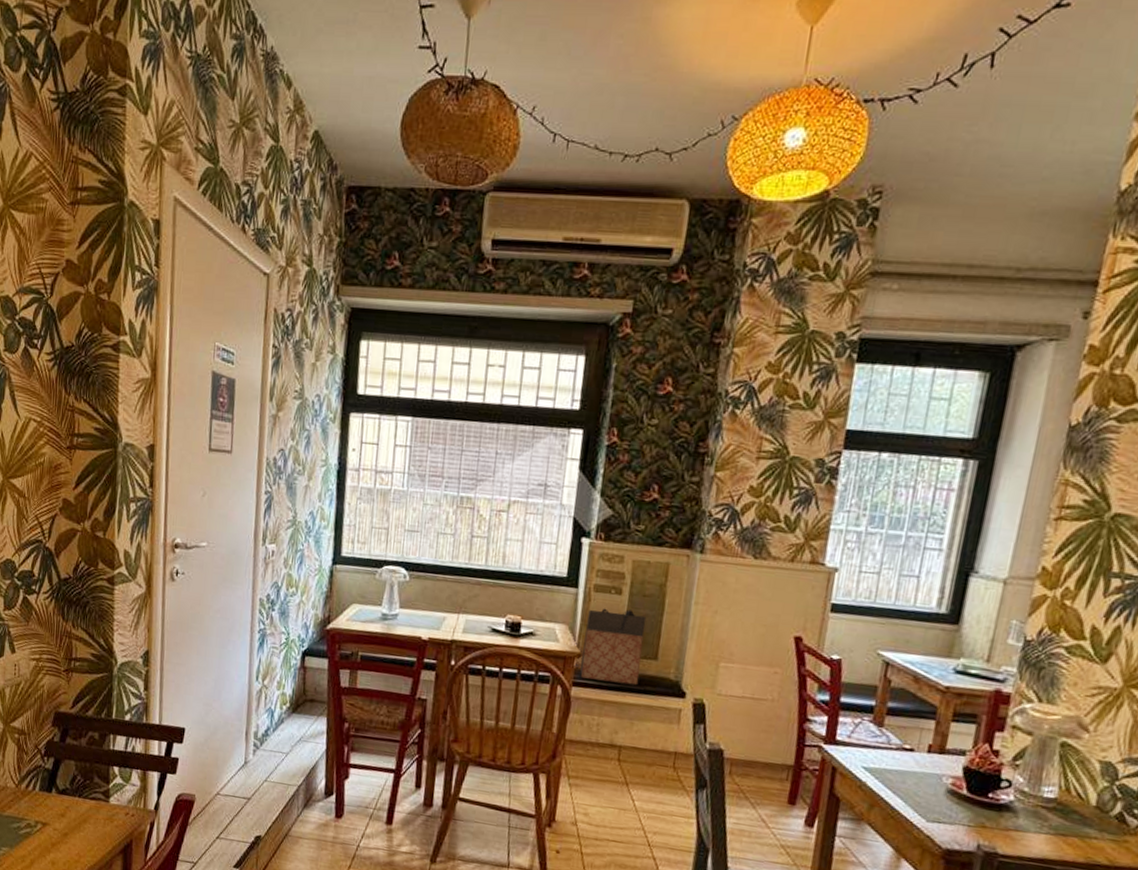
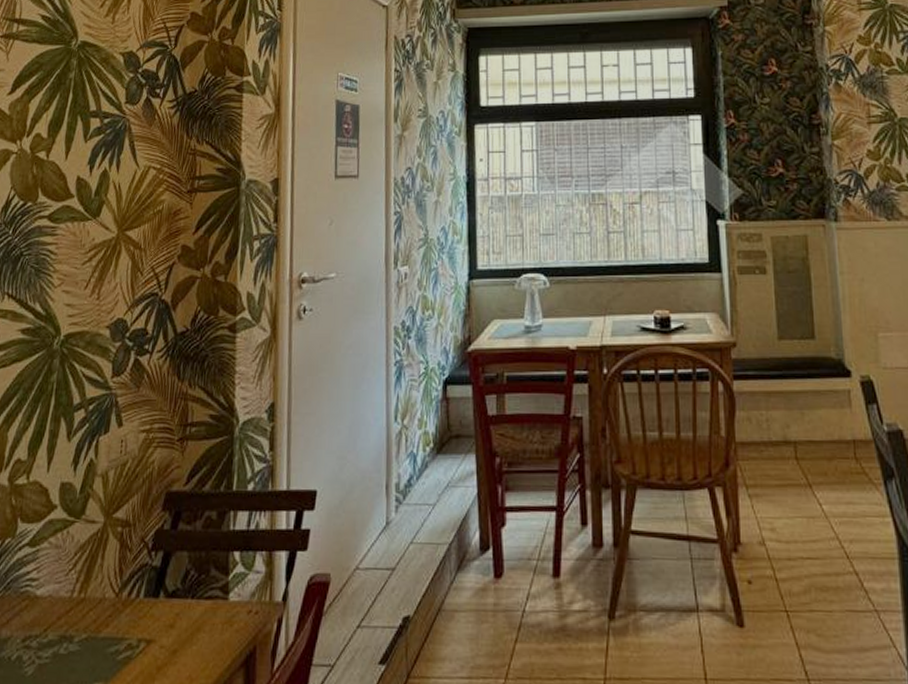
bag: present [580,608,647,686] -> none [737,289,801,370]

